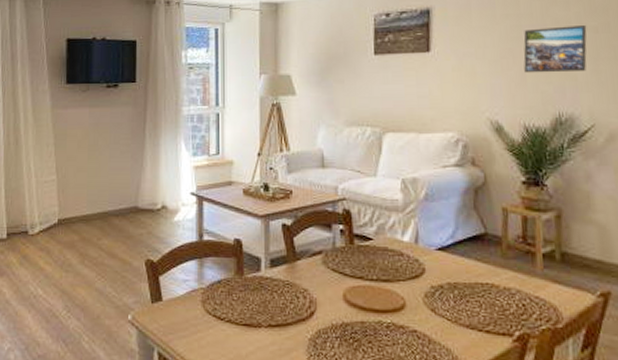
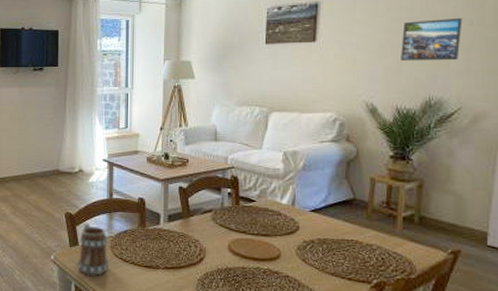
mug: none [161,272,200,339] -> present [78,223,109,276]

